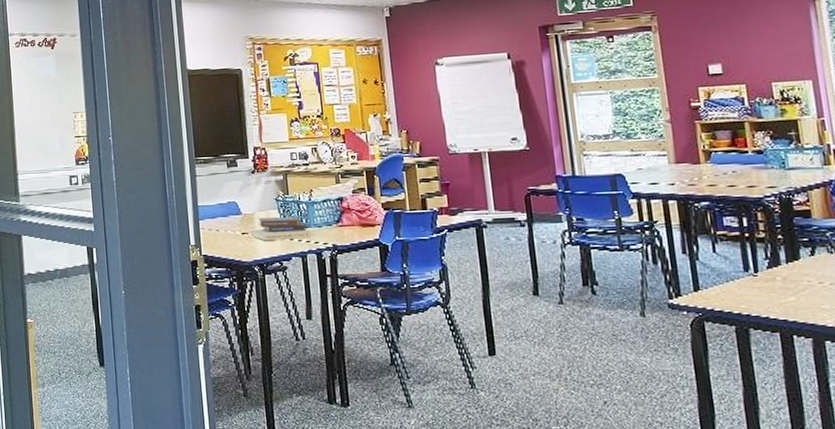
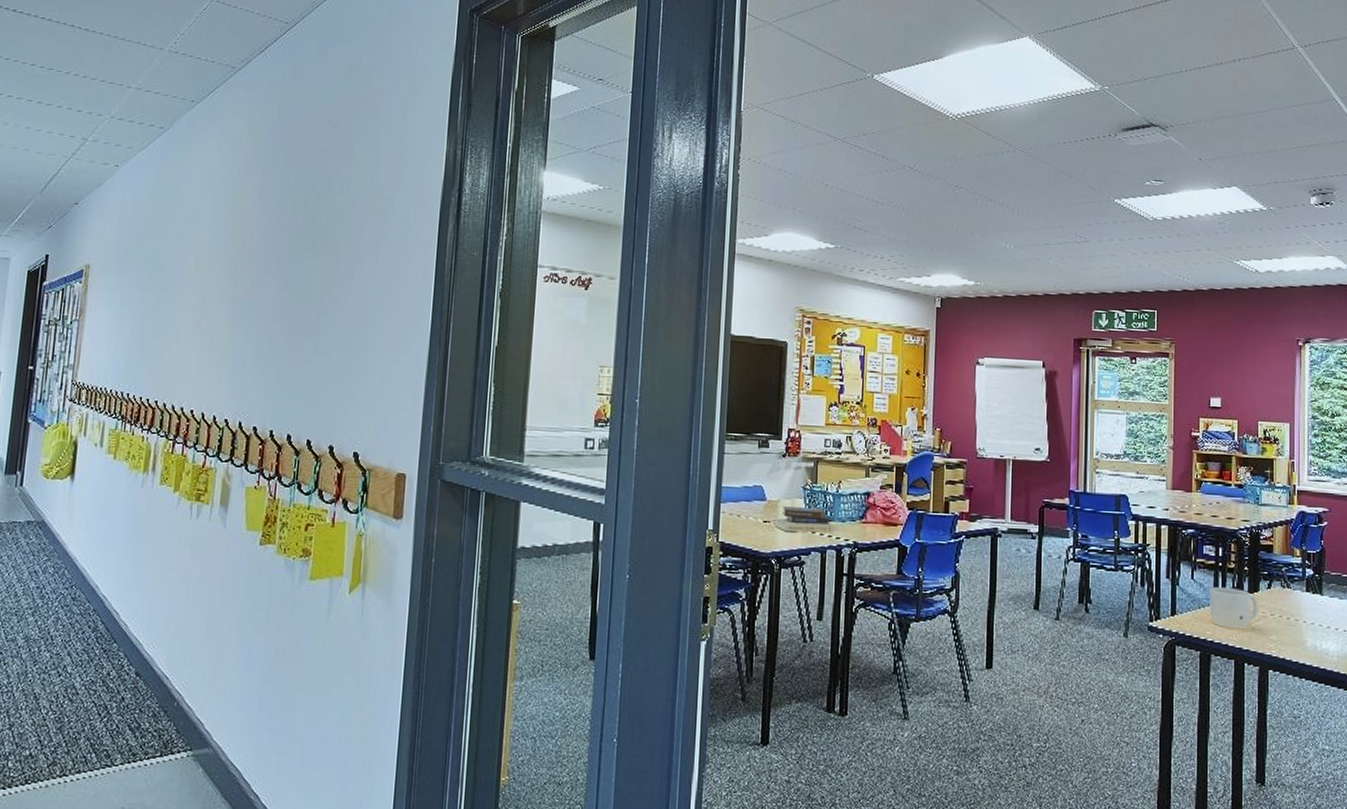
mug: none [737,258,803,301] -> present [1209,586,1258,630]

